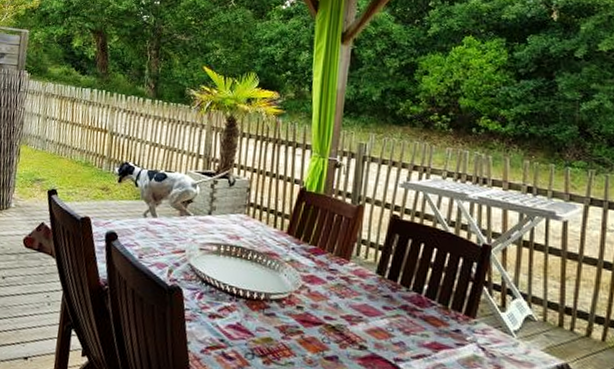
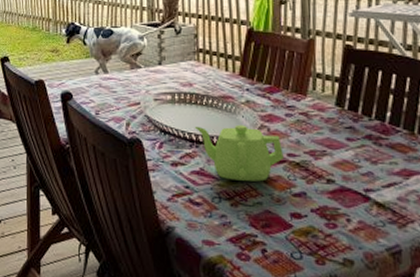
teapot: none [236,281,321,342] -> present [194,124,284,182]

